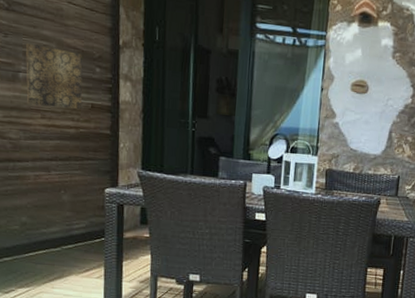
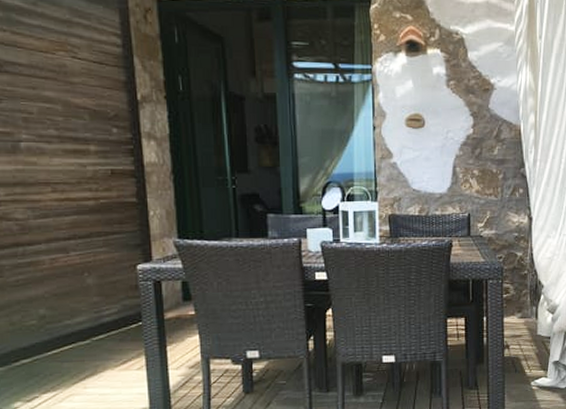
wall art: present [26,42,83,109] -> none [26,107,101,178]

